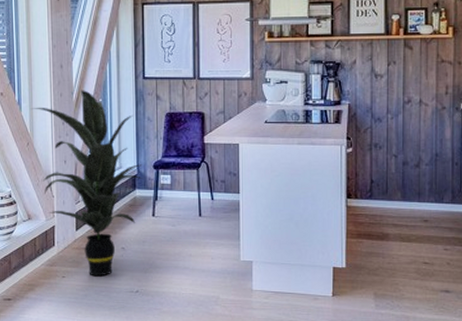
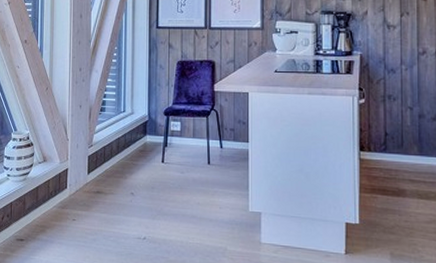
indoor plant: present [32,90,143,277] -> none [52,38,153,221]

